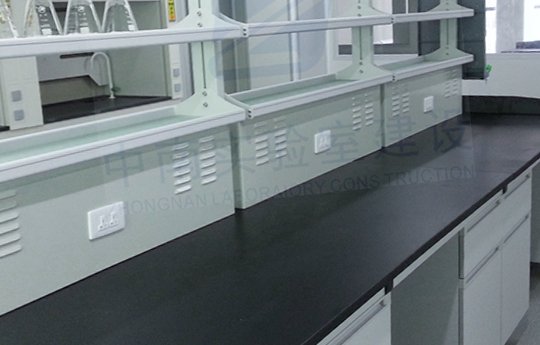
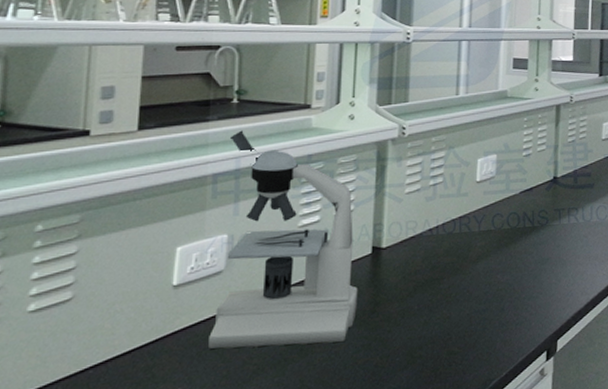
microscope: none [112,120,229,285] -> present [207,130,358,349]

